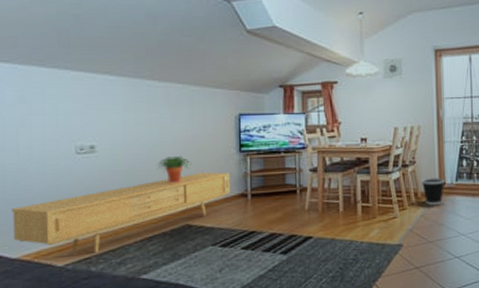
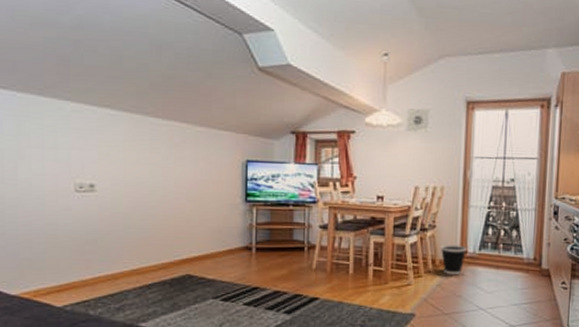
sideboard: present [12,172,231,253] -> none [11,220,235,297]
potted plant: present [157,155,191,184] -> none [158,200,194,231]

